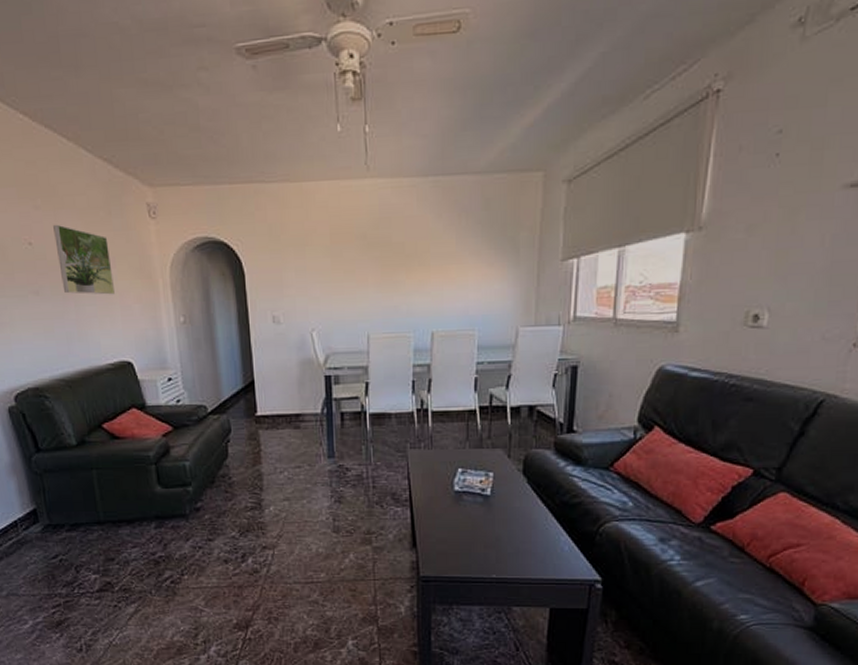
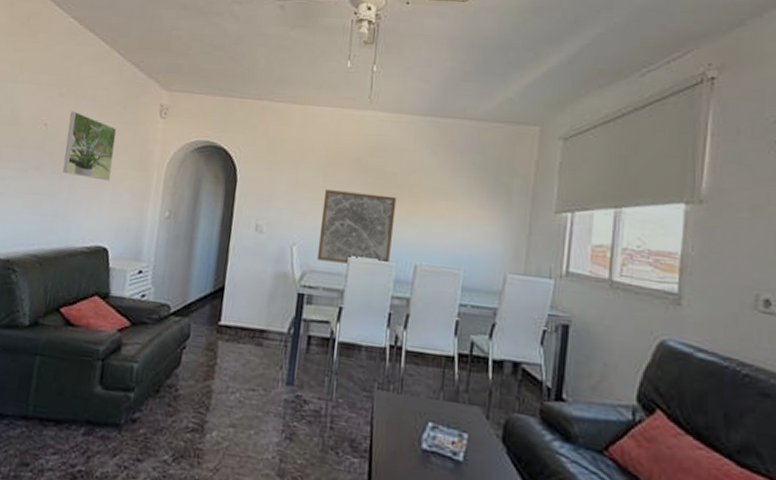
wall art: none [334,267,408,342] -> present [316,189,397,264]

